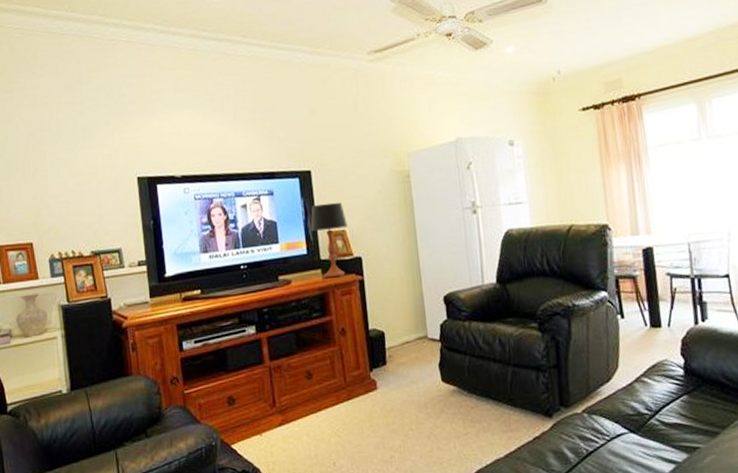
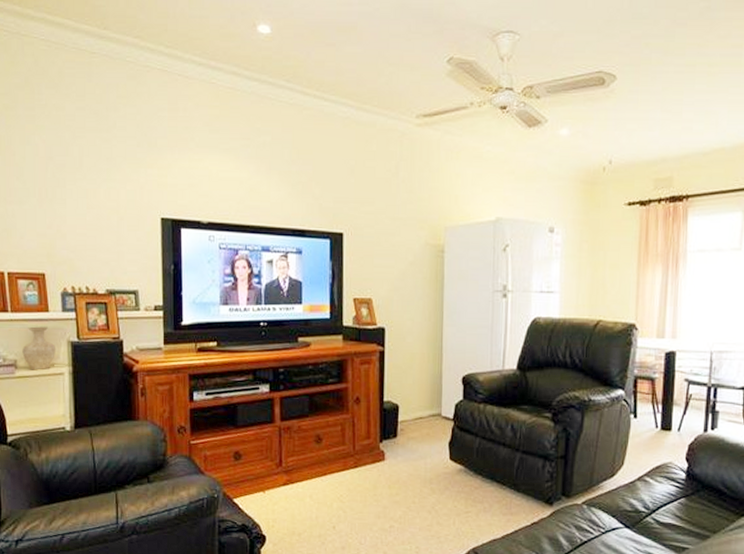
table lamp: present [310,202,348,278] -> none [336,269,374,346]

